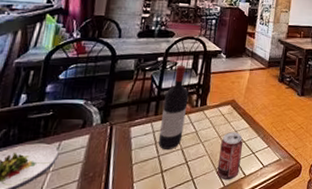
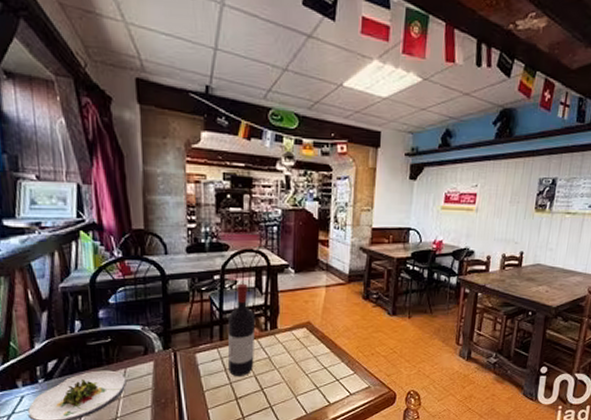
beverage can: present [217,132,243,181] -> none [297,358,325,408]

